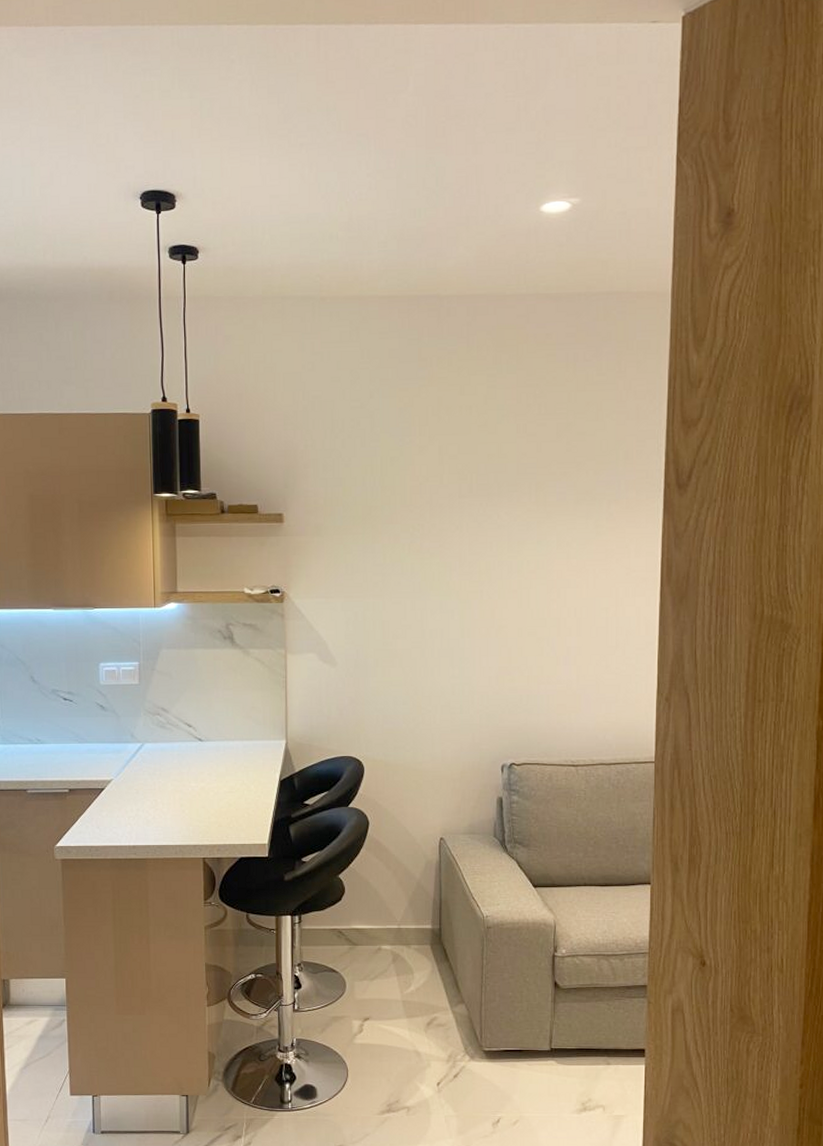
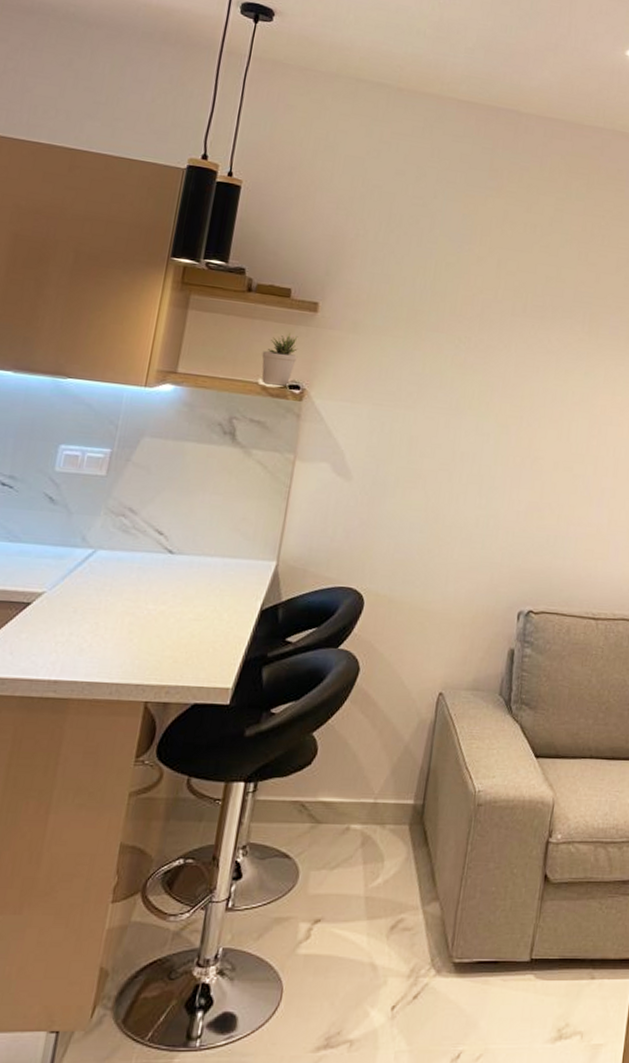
potted plant: none [243,544,273,592] -> present [262,332,298,386]

